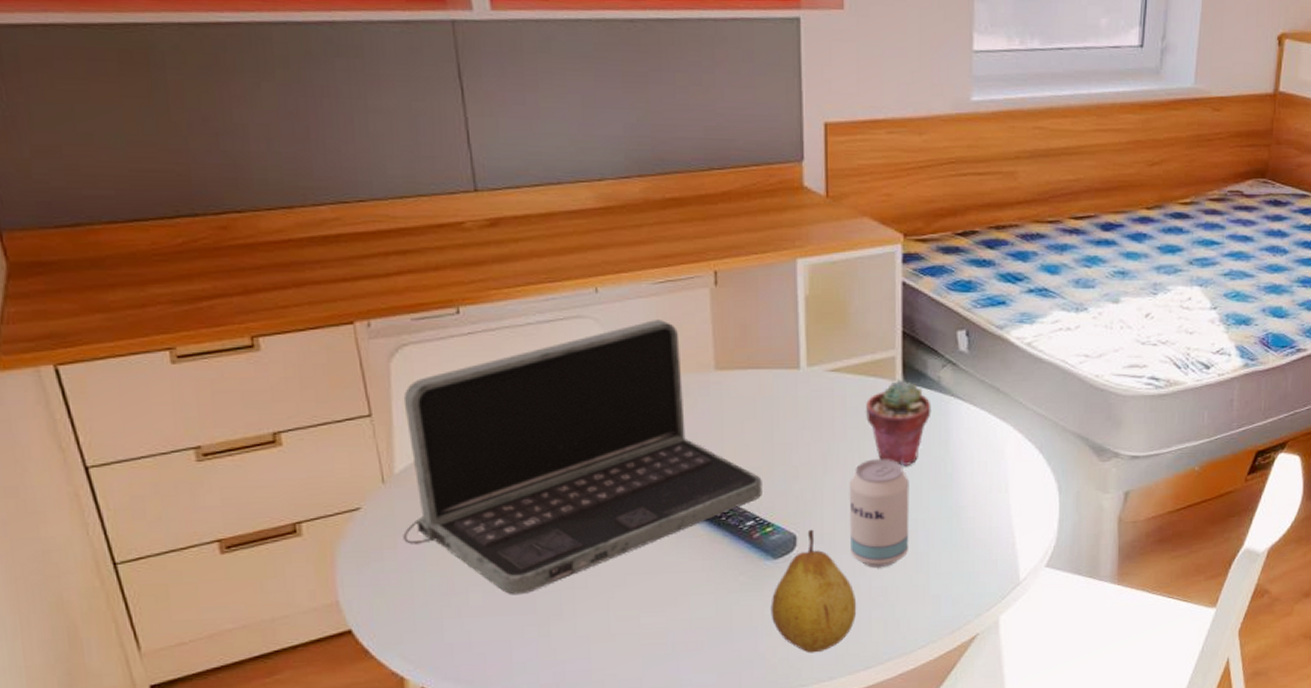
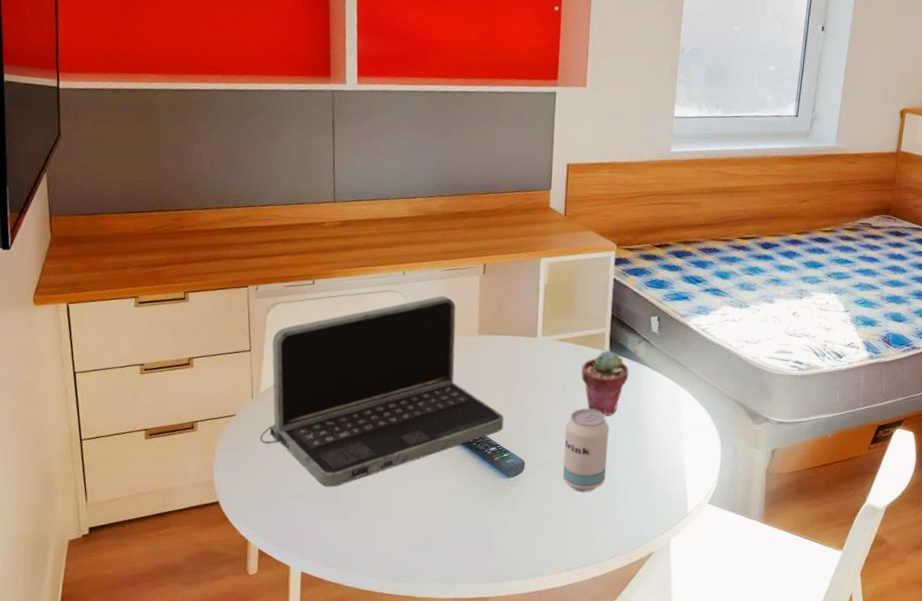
fruit: present [770,529,857,653] -> none [501,458,565,554]

